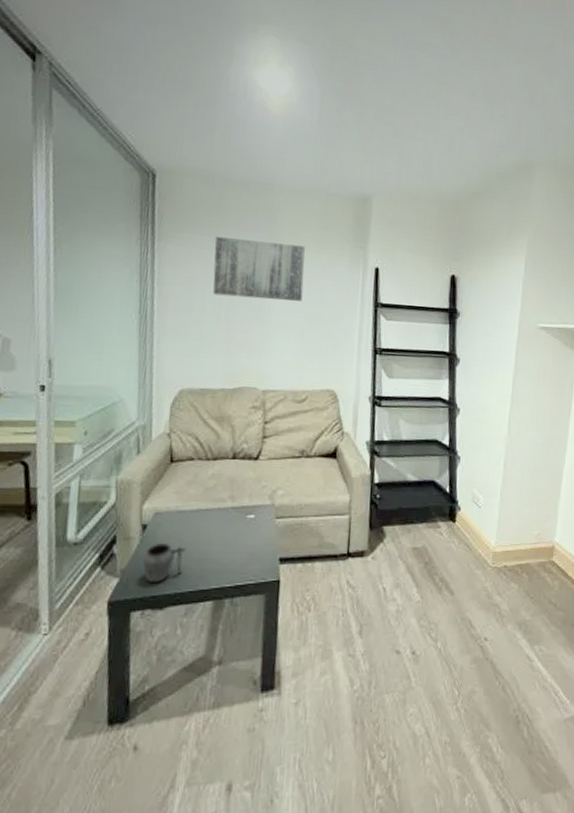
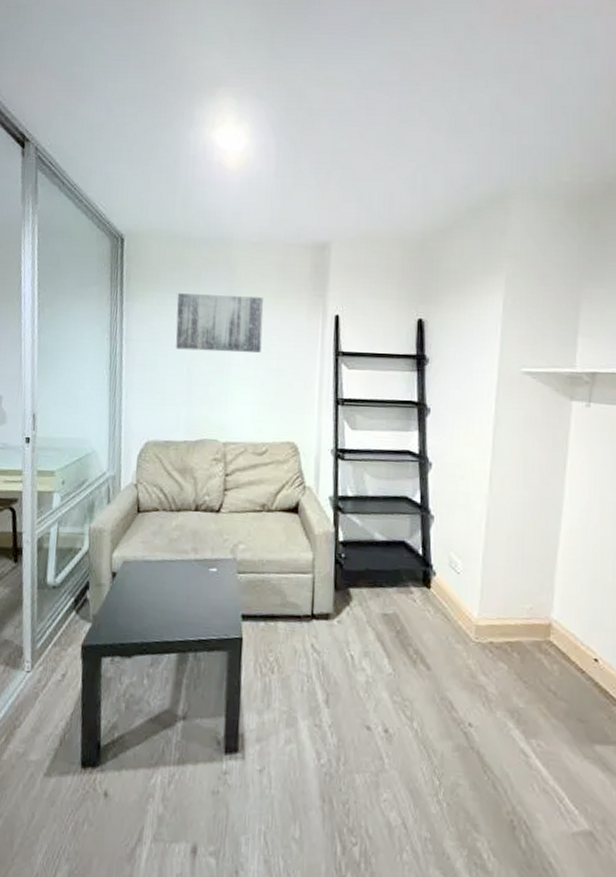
mug: present [143,542,186,584] -> none [113,590,151,631]

